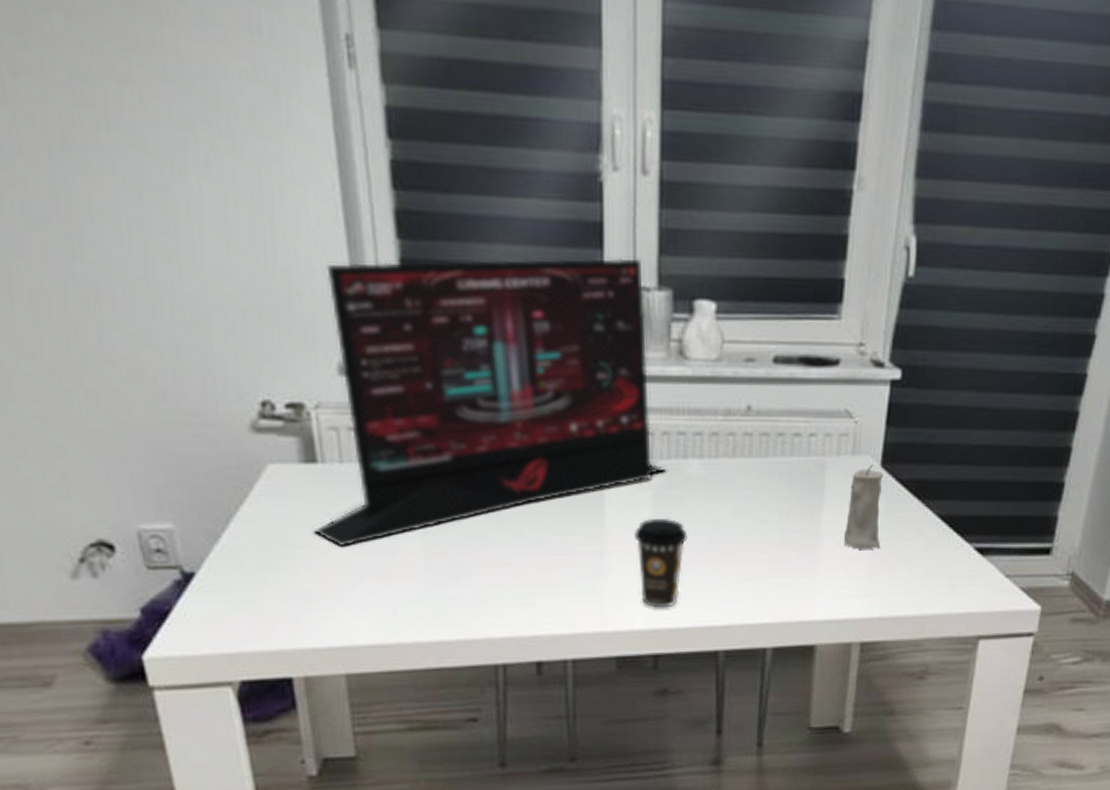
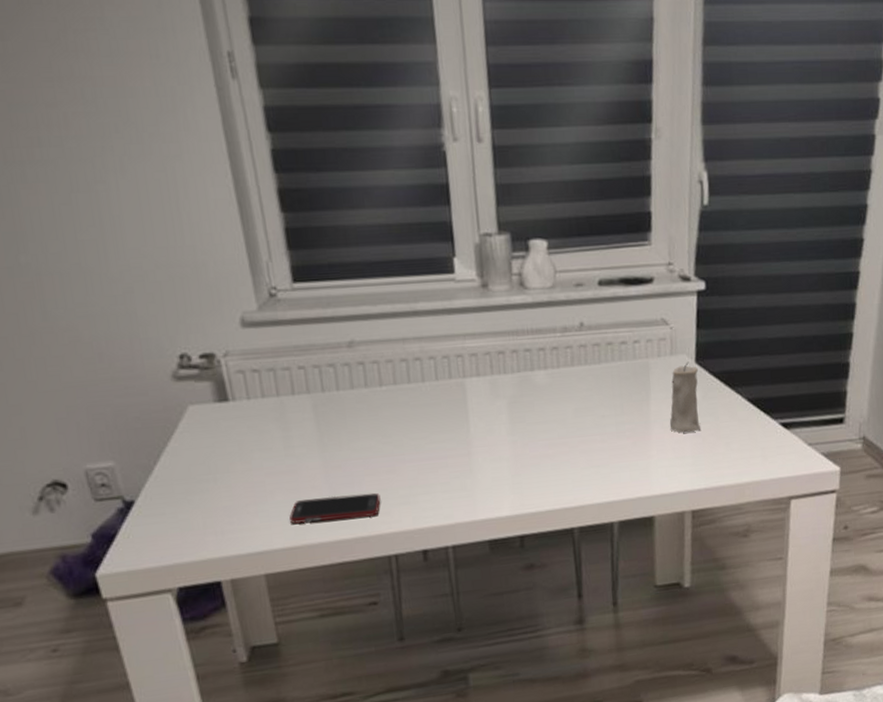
monitor: present [313,258,667,548] -> none [225,210,518,470]
cell phone: none [380,587,491,618] -> present [289,492,381,524]
coffee cup: present [633,517,688,608] -> none [494,421,540,497]

